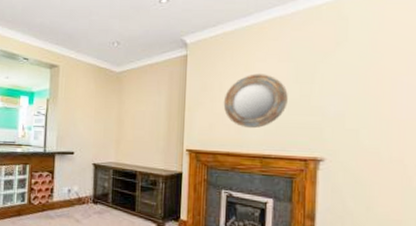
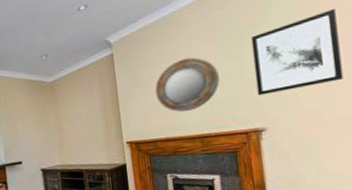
wall art: none [321,52,405,125] -> present [251,9,343,96]

